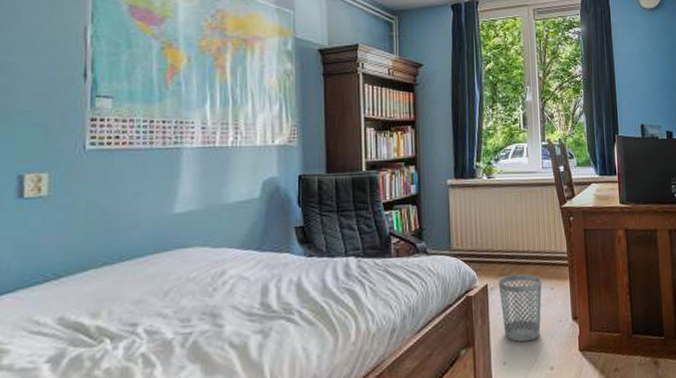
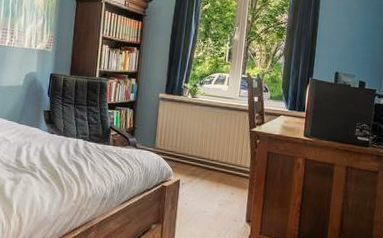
wastebasket: present [498,273,542,342] -> none [188,176,225,230]

